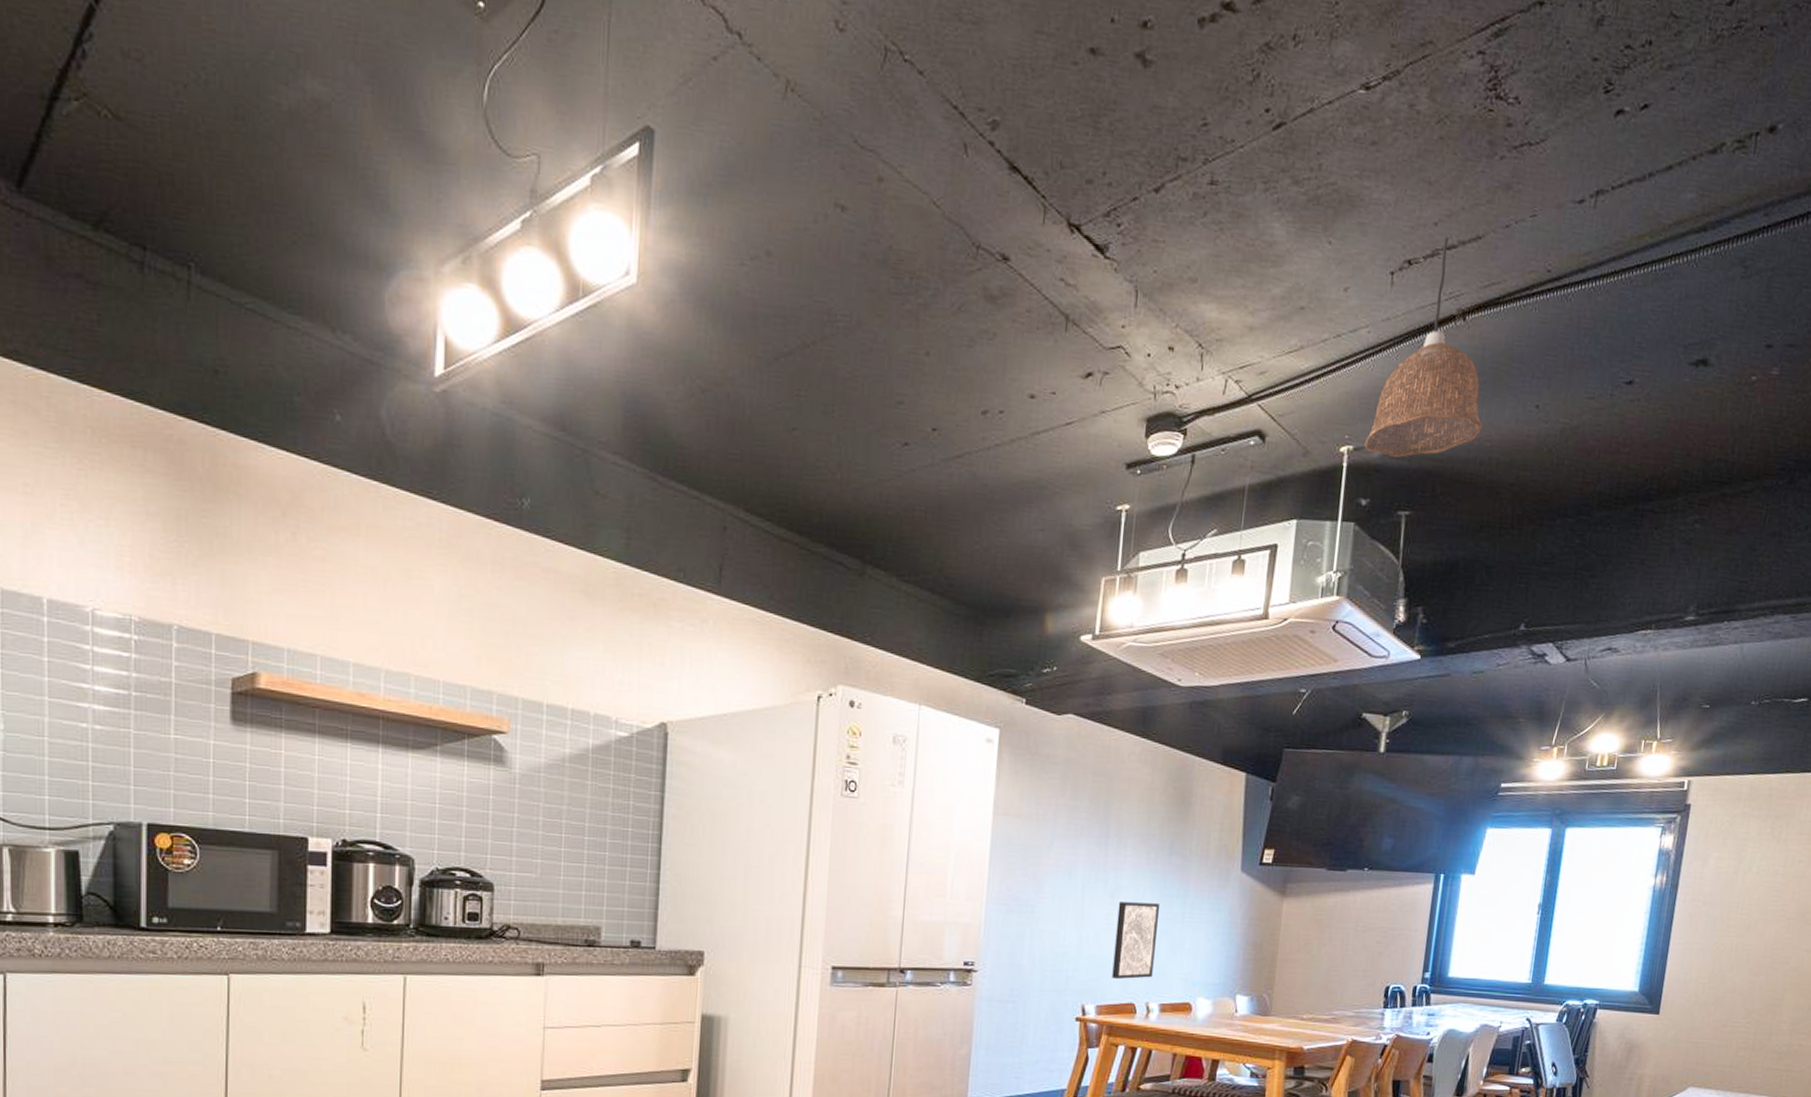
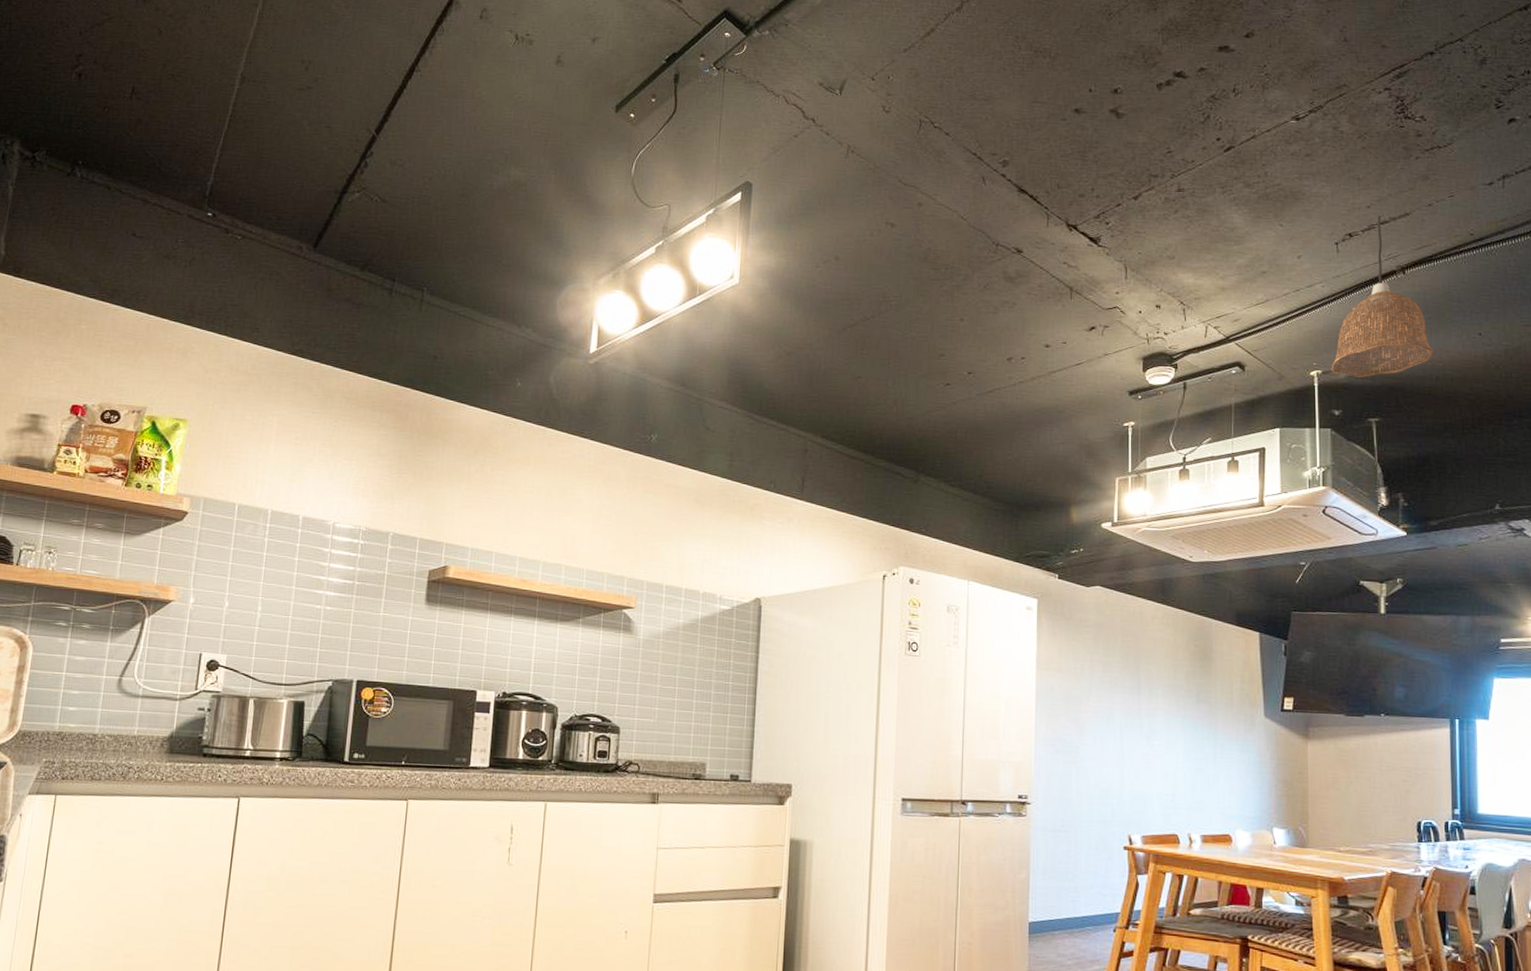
wall art: present [1112,902,1160,980] -> none [1154,743,1193,813]

